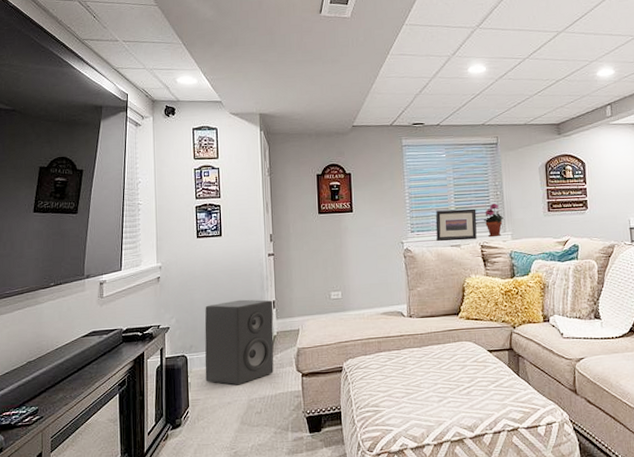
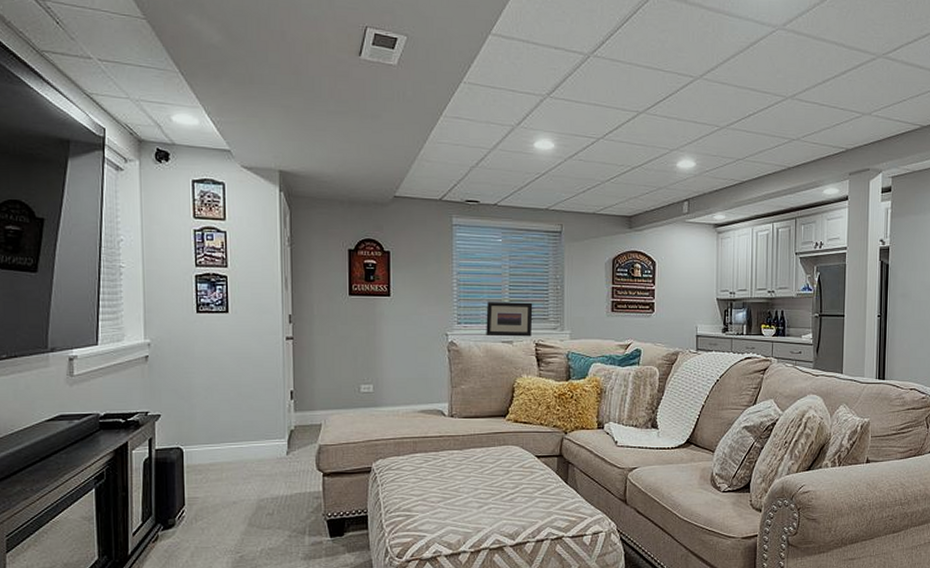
bookshelf speaker: present [204,299,274,385] -> none [205,387,291,483]
potted plant: present [484,203,504,238] -> none [541,299,563,336]

